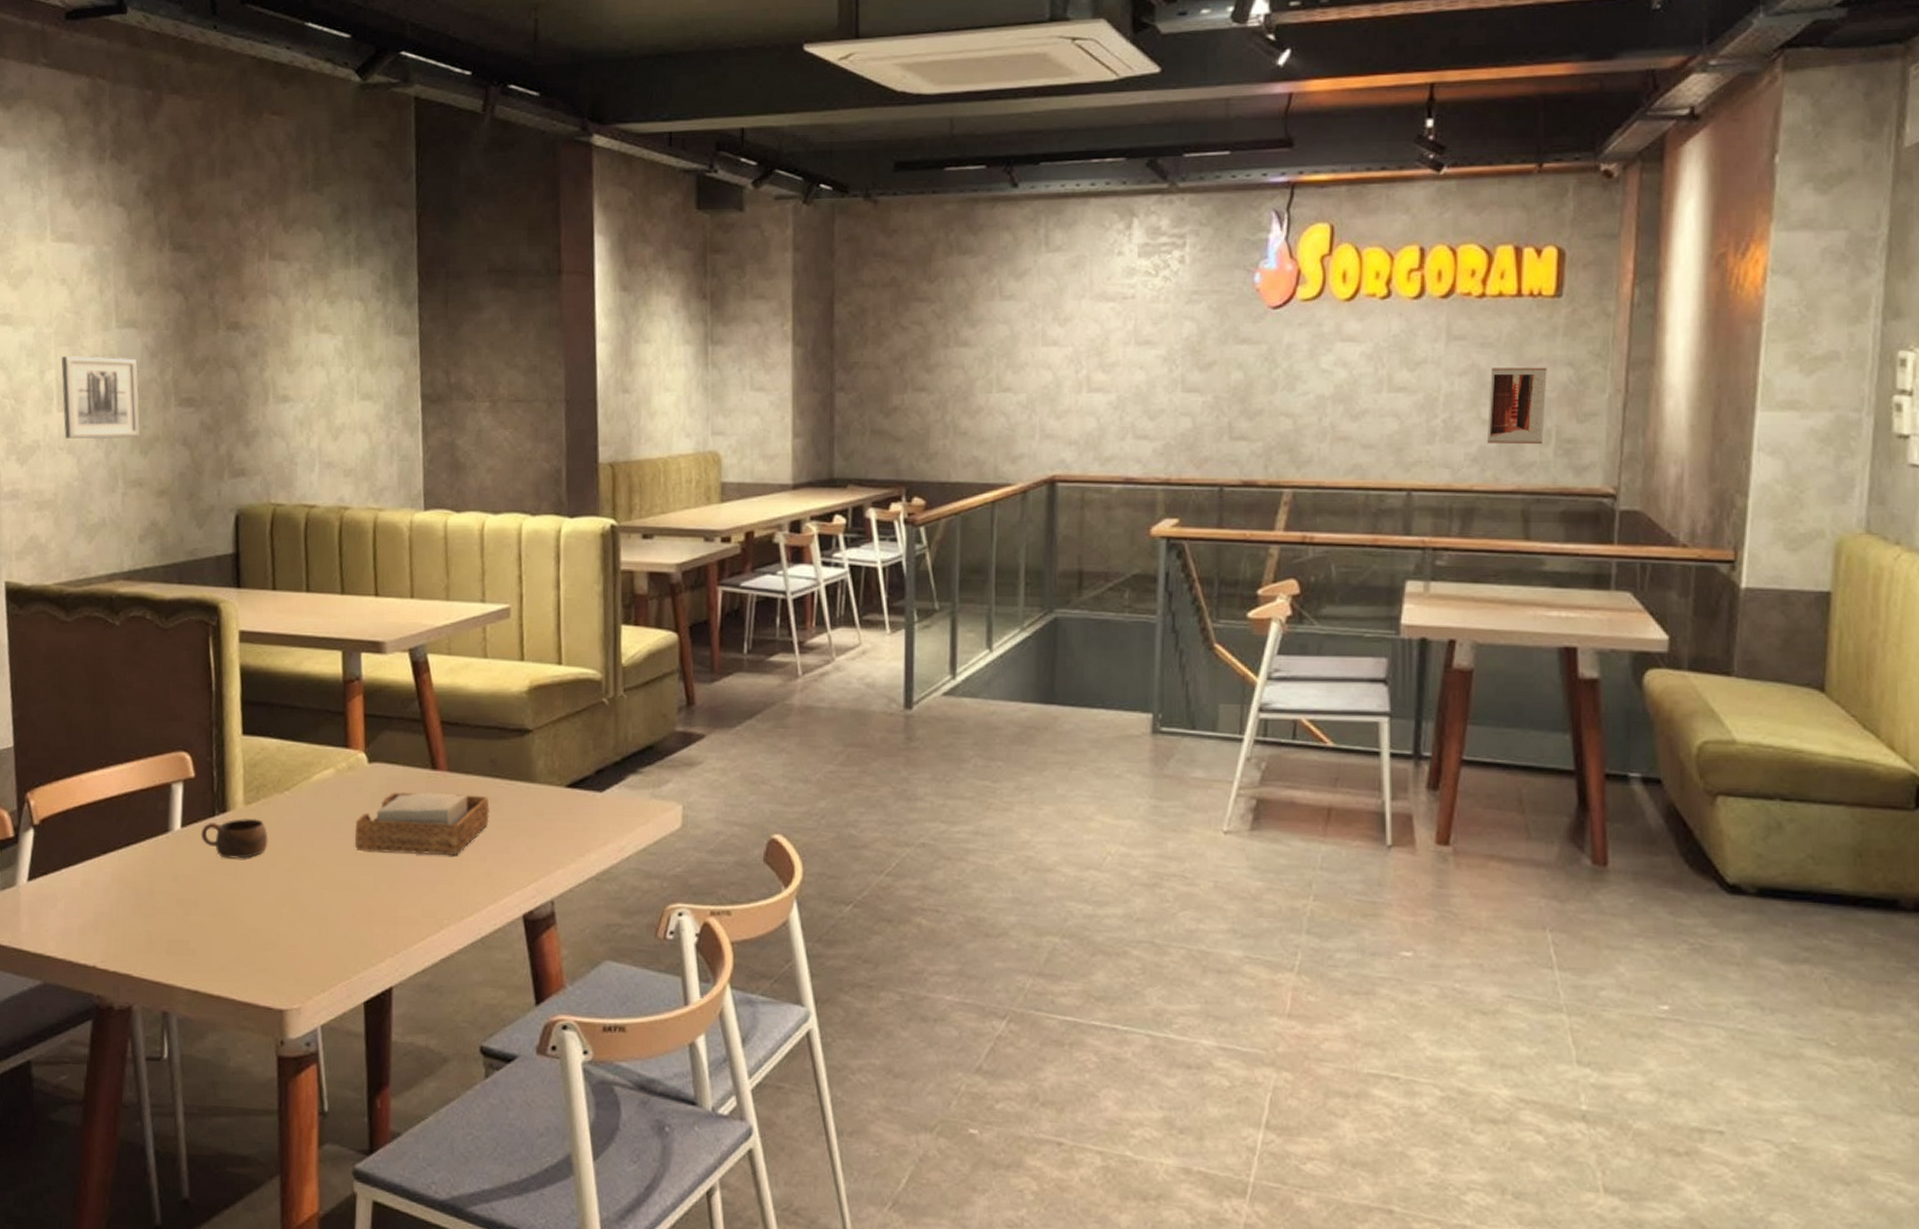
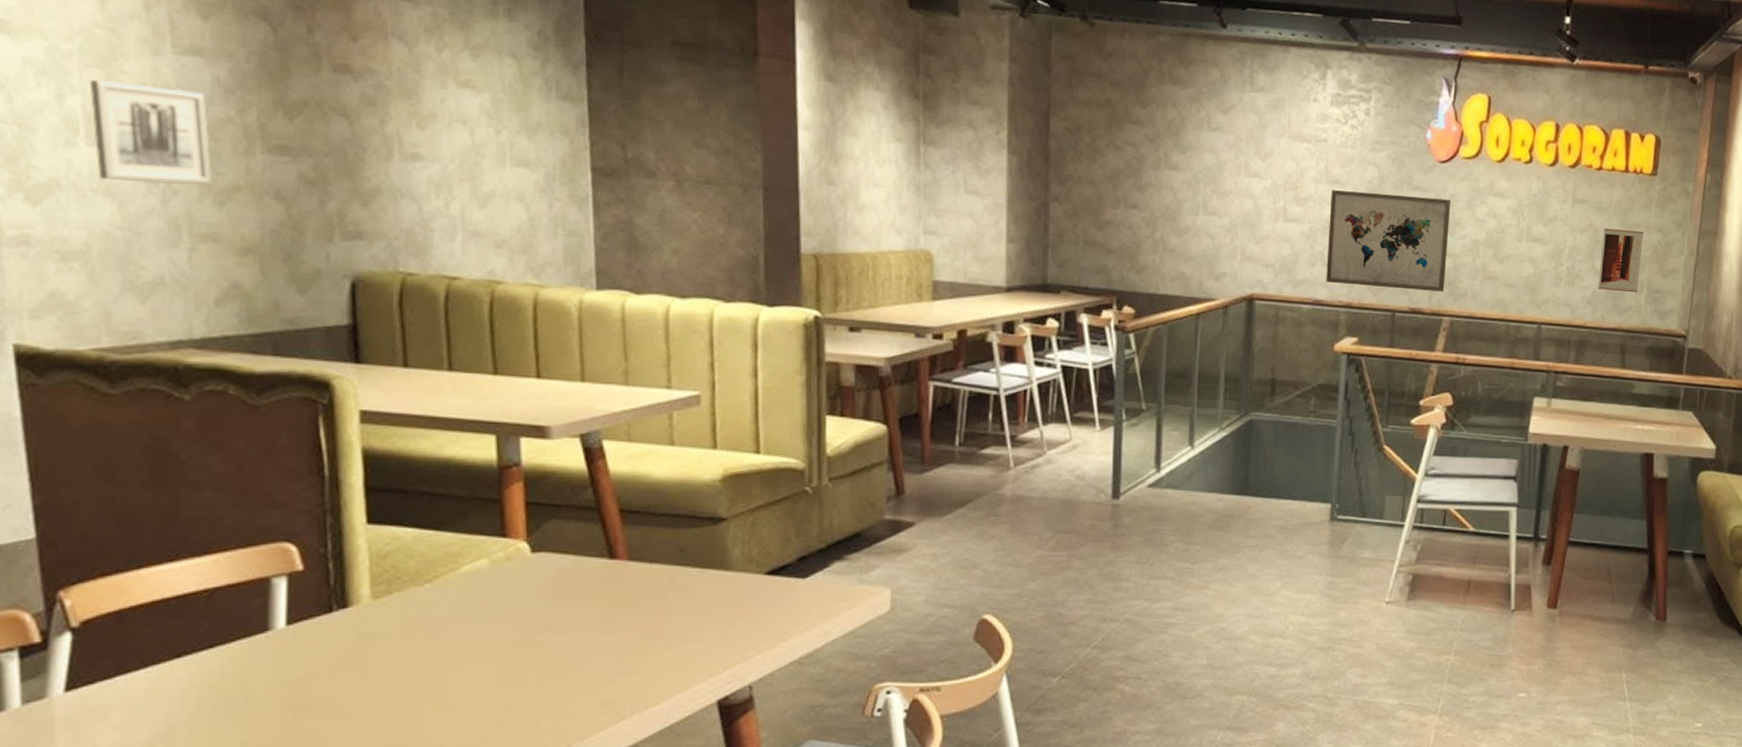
cup: present [201,818,268,859] -> none [313,613,404,657]
napkin holder: present [355,791,490,856] -> none [516,582,678,646]
wall art: none [1139,350,1288,459] -> present [1326,190,1451,292]

